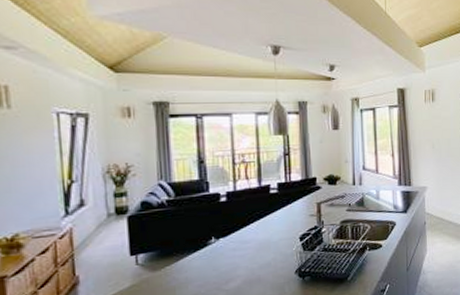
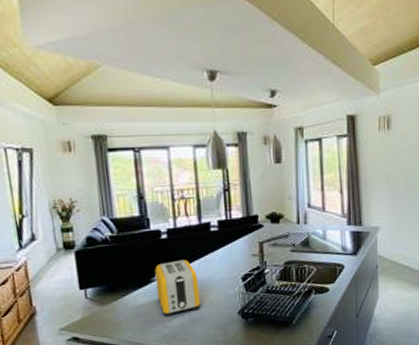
toaster: none [212,222,257,281] -> present [154,260,200,318]

